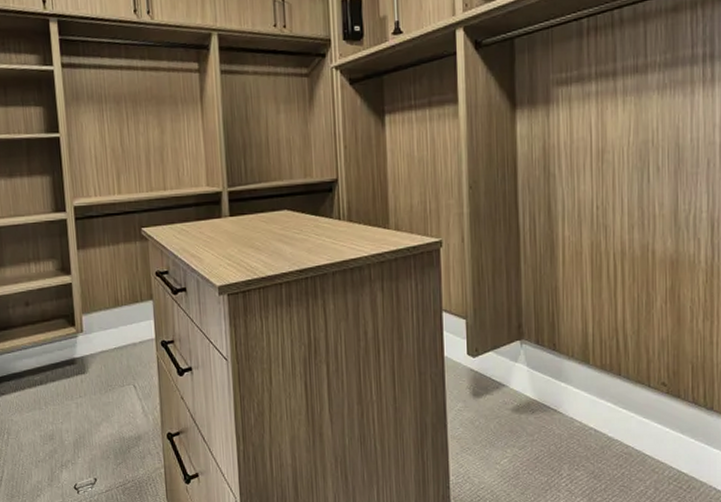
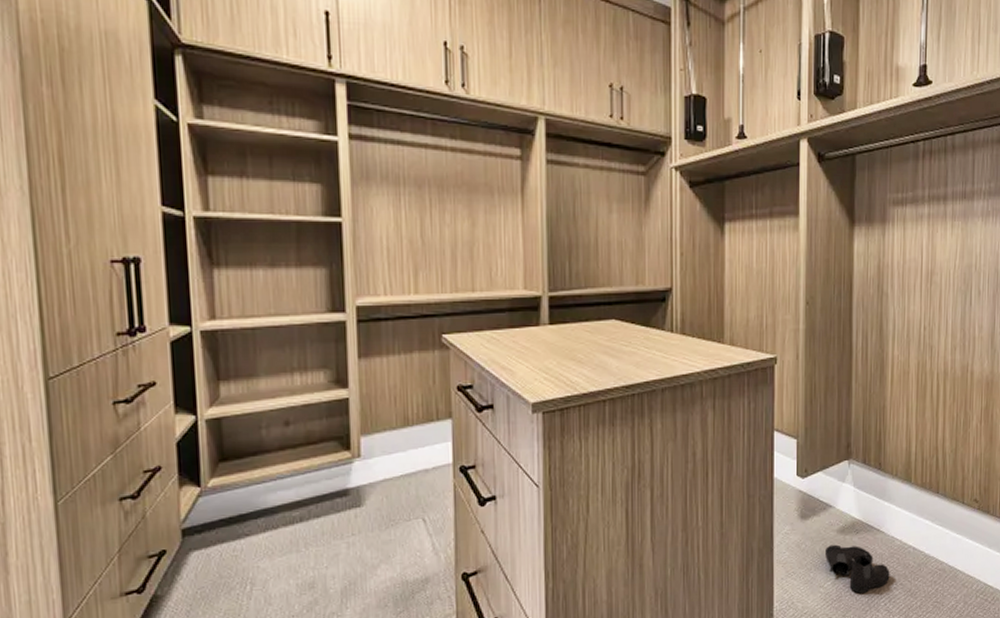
boots: none [500,423,570,472] -> present [825,544,890,594]

